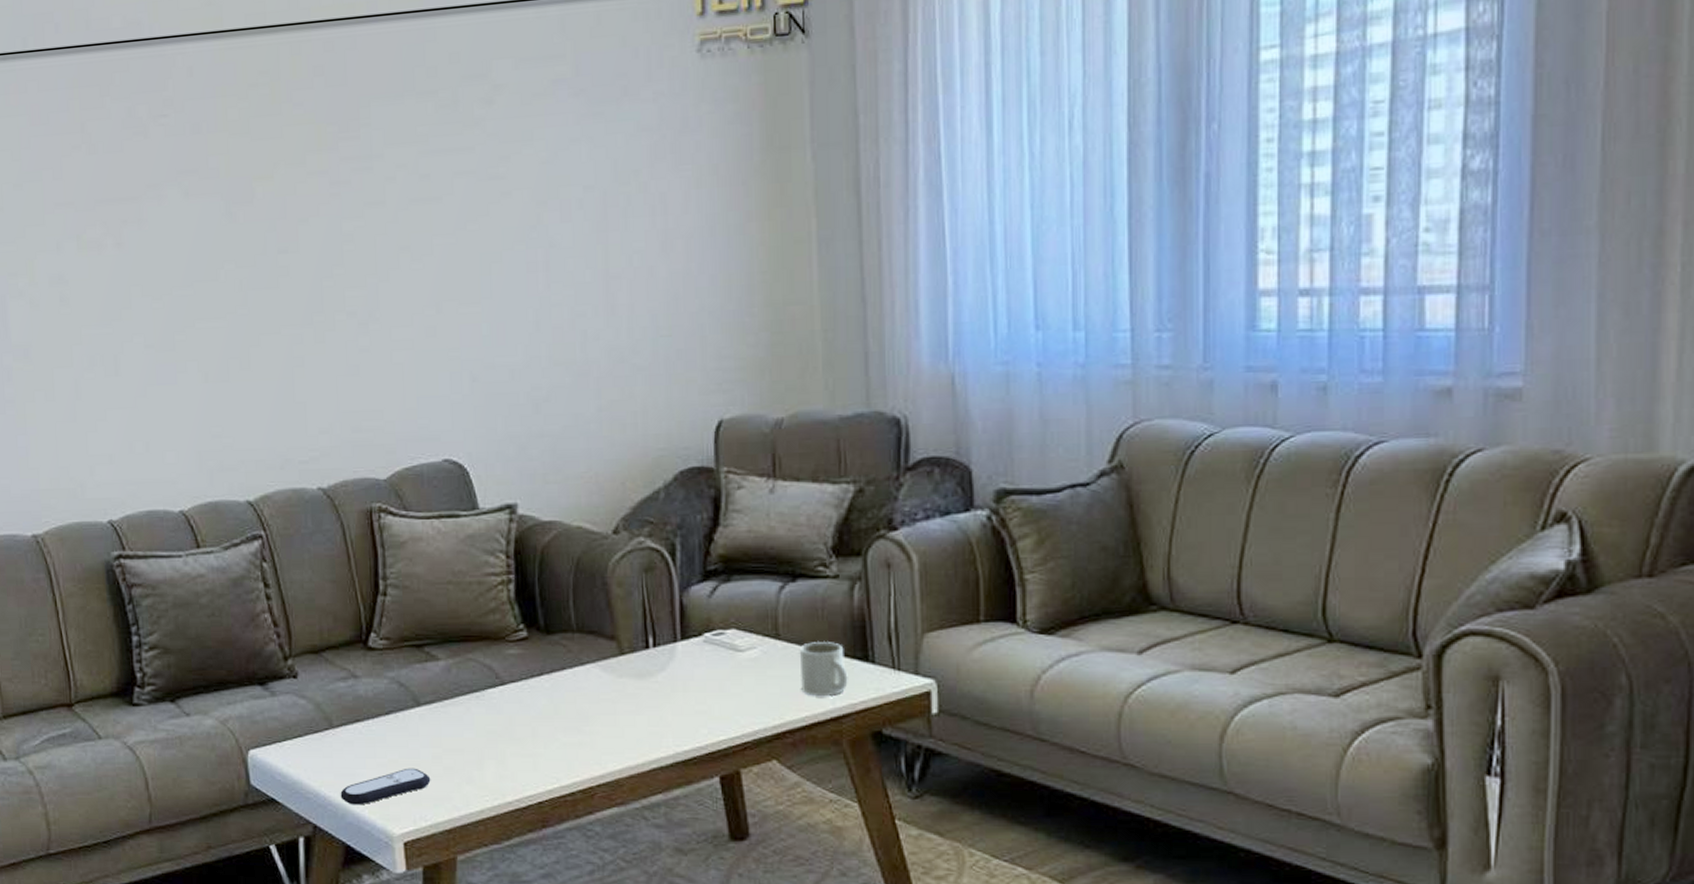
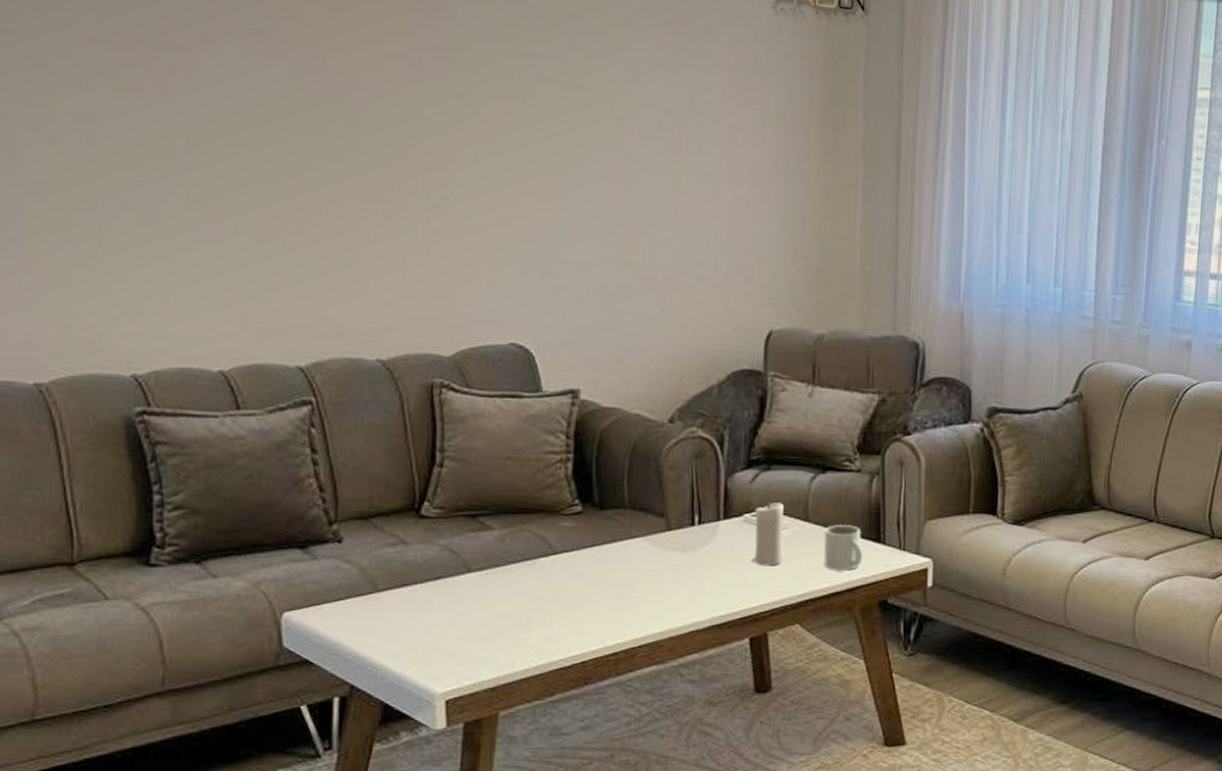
remote control: present [340,768,431,805] -> none [381,630,477,666]
candle: none [717,617,753,693] -> present [752,501,785,566]

